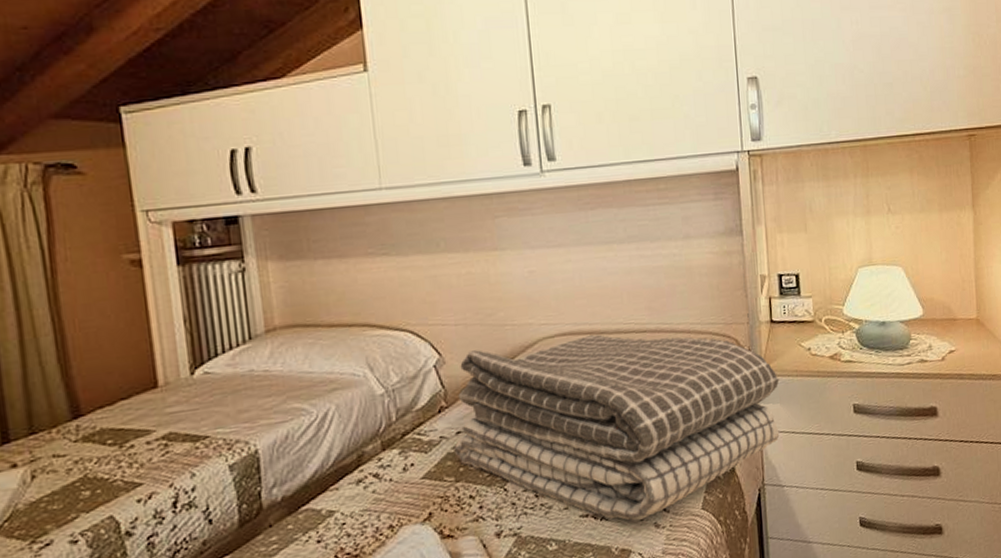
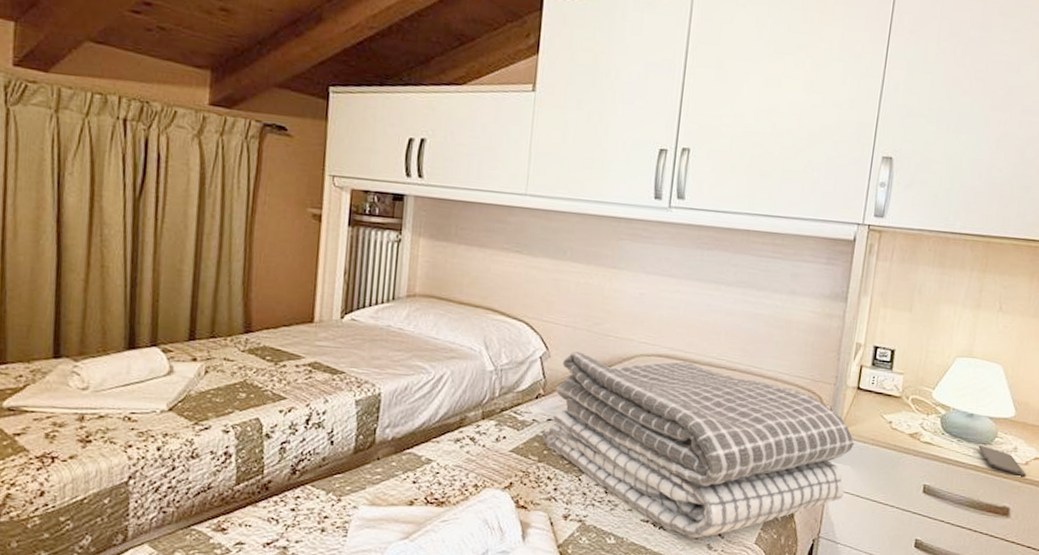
smartphone: none [896,351,946,374] -> present [978,445,1027,477]

